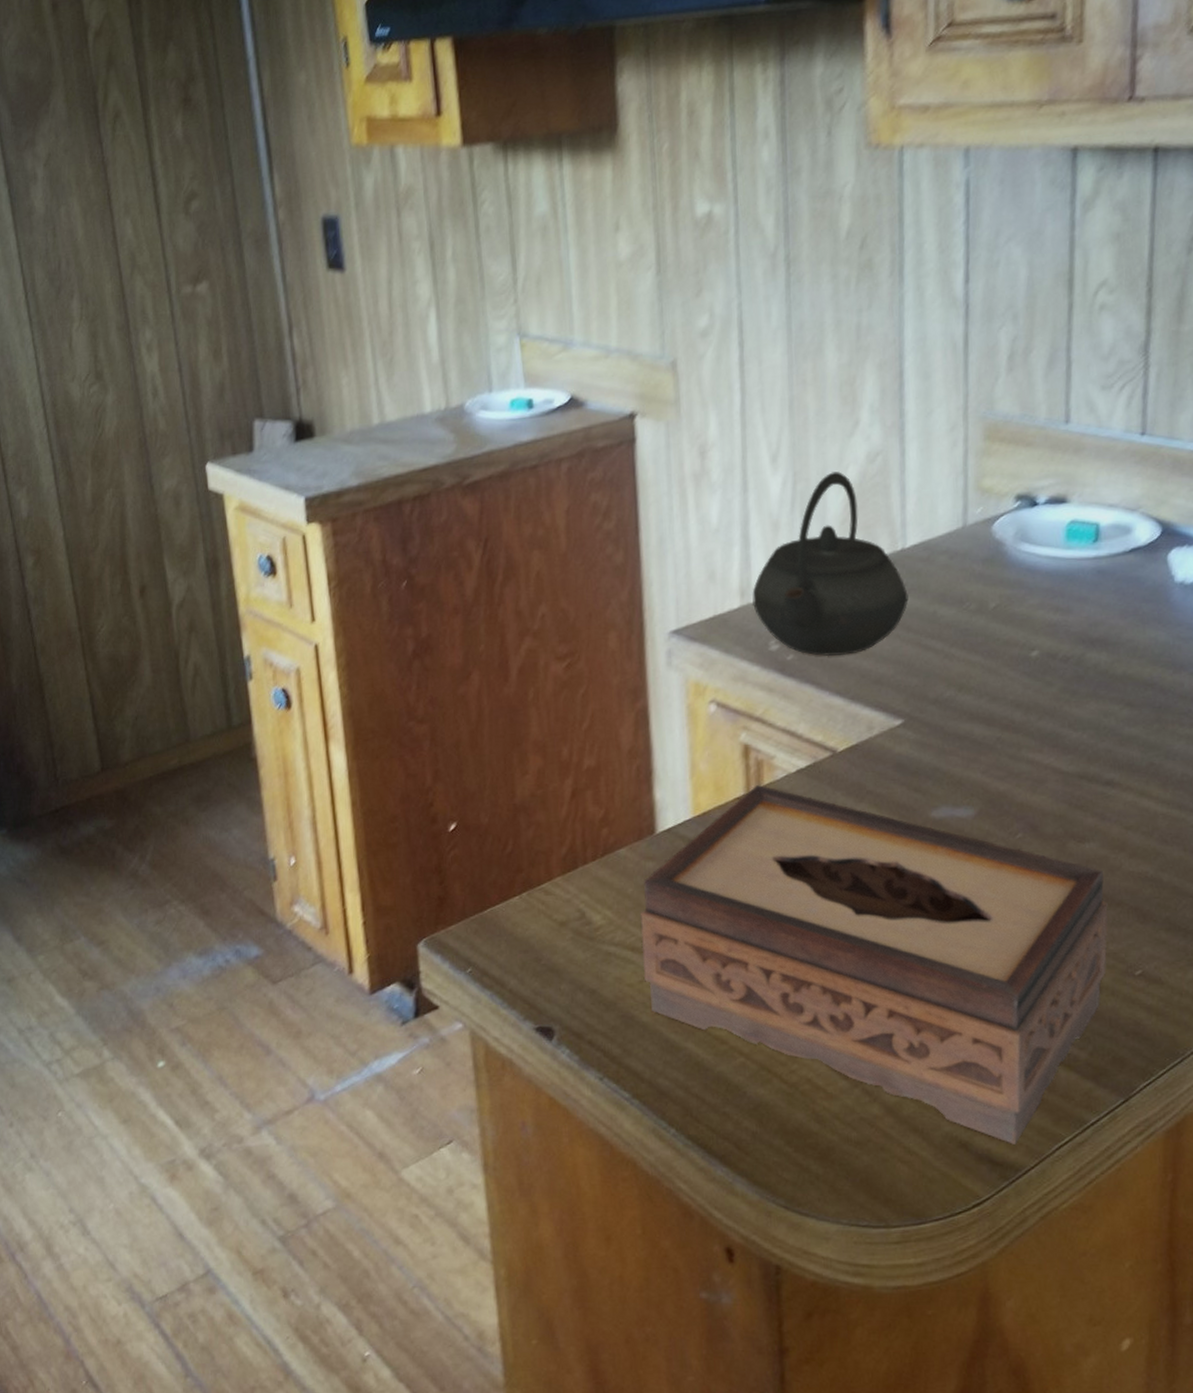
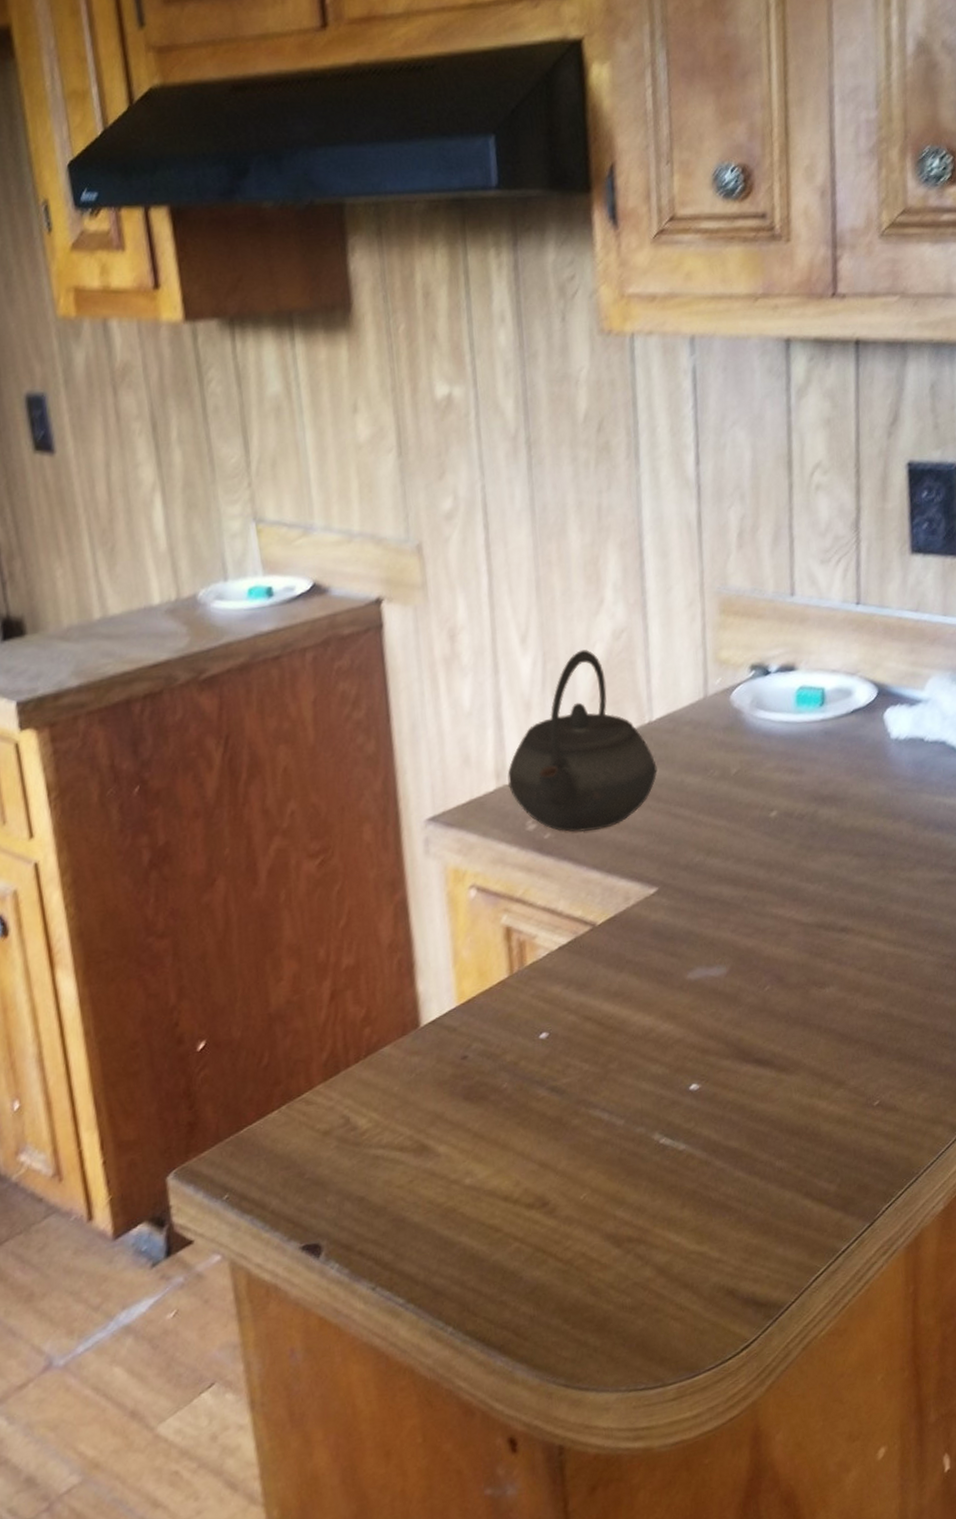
tissue box: present [640,784,1108,1144] -> none [408,965,849,1284]

